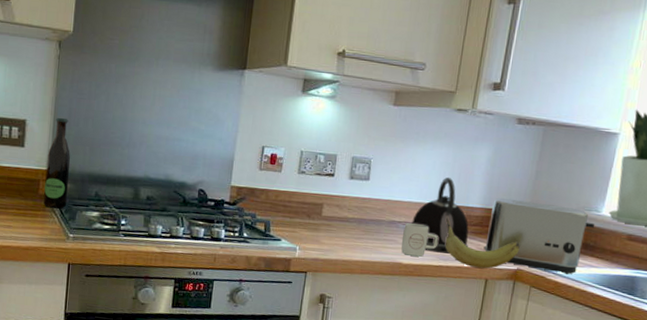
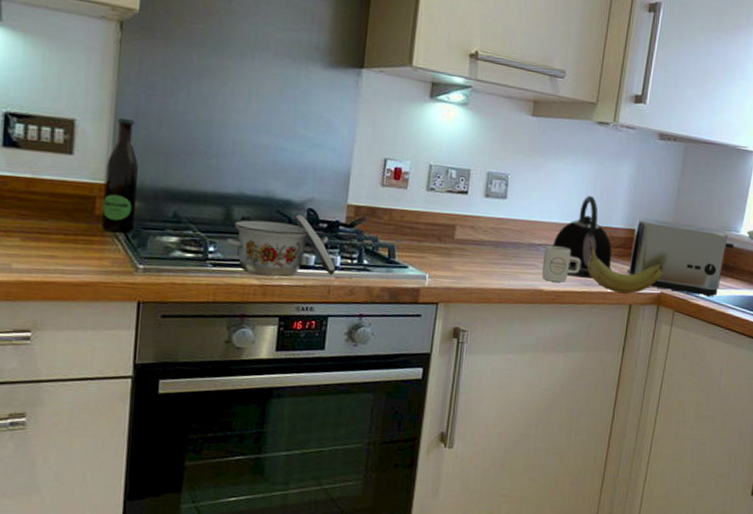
cooking pot: none [135,194,221,247] -> present [226,215,336,277]

